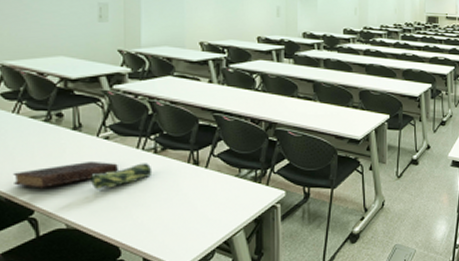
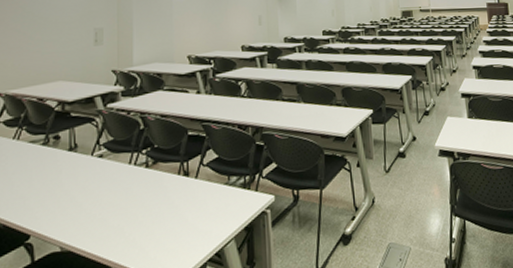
book: present [14,160,118,188] -> none [12,180,111,212]
pencil case: present [91,163,153,190] -> none [85,178,144,210]

